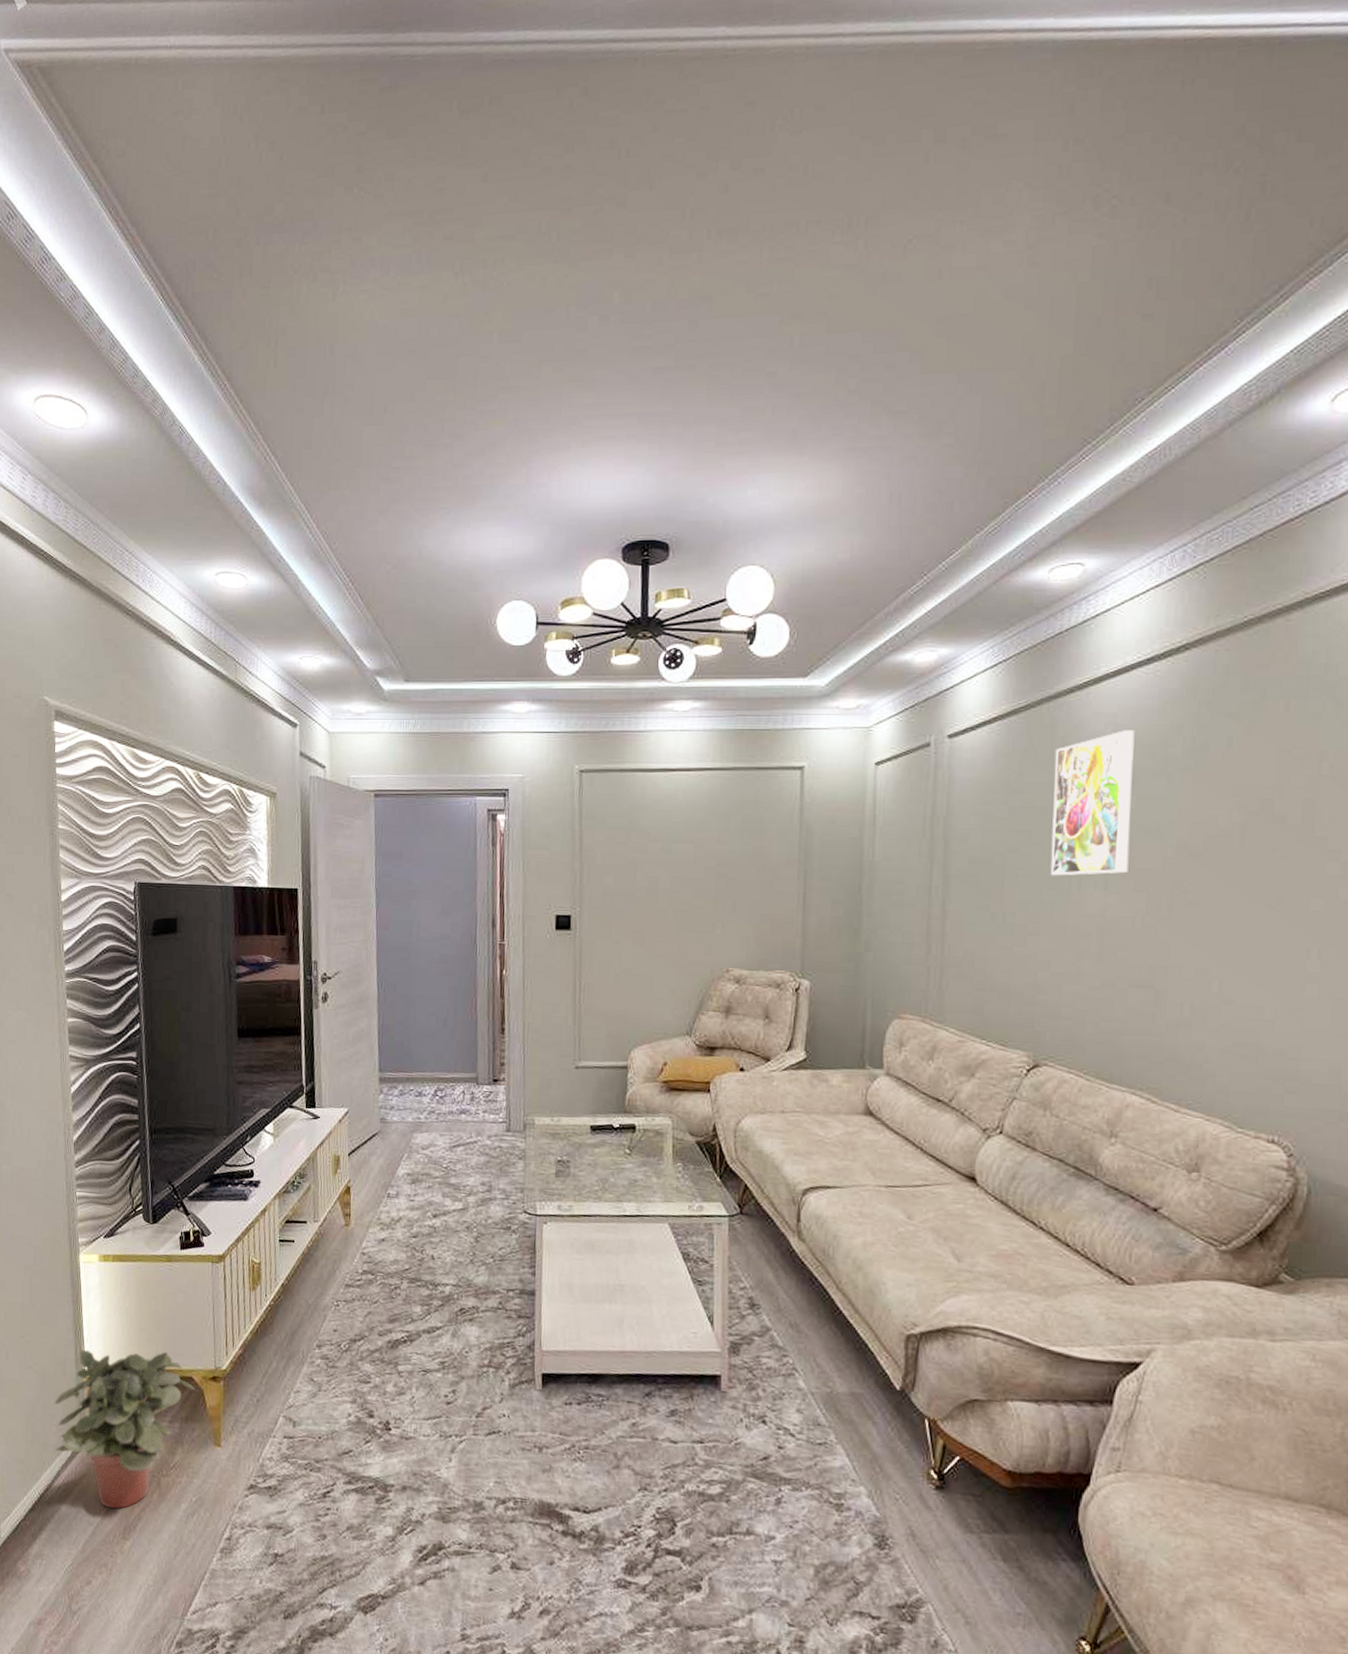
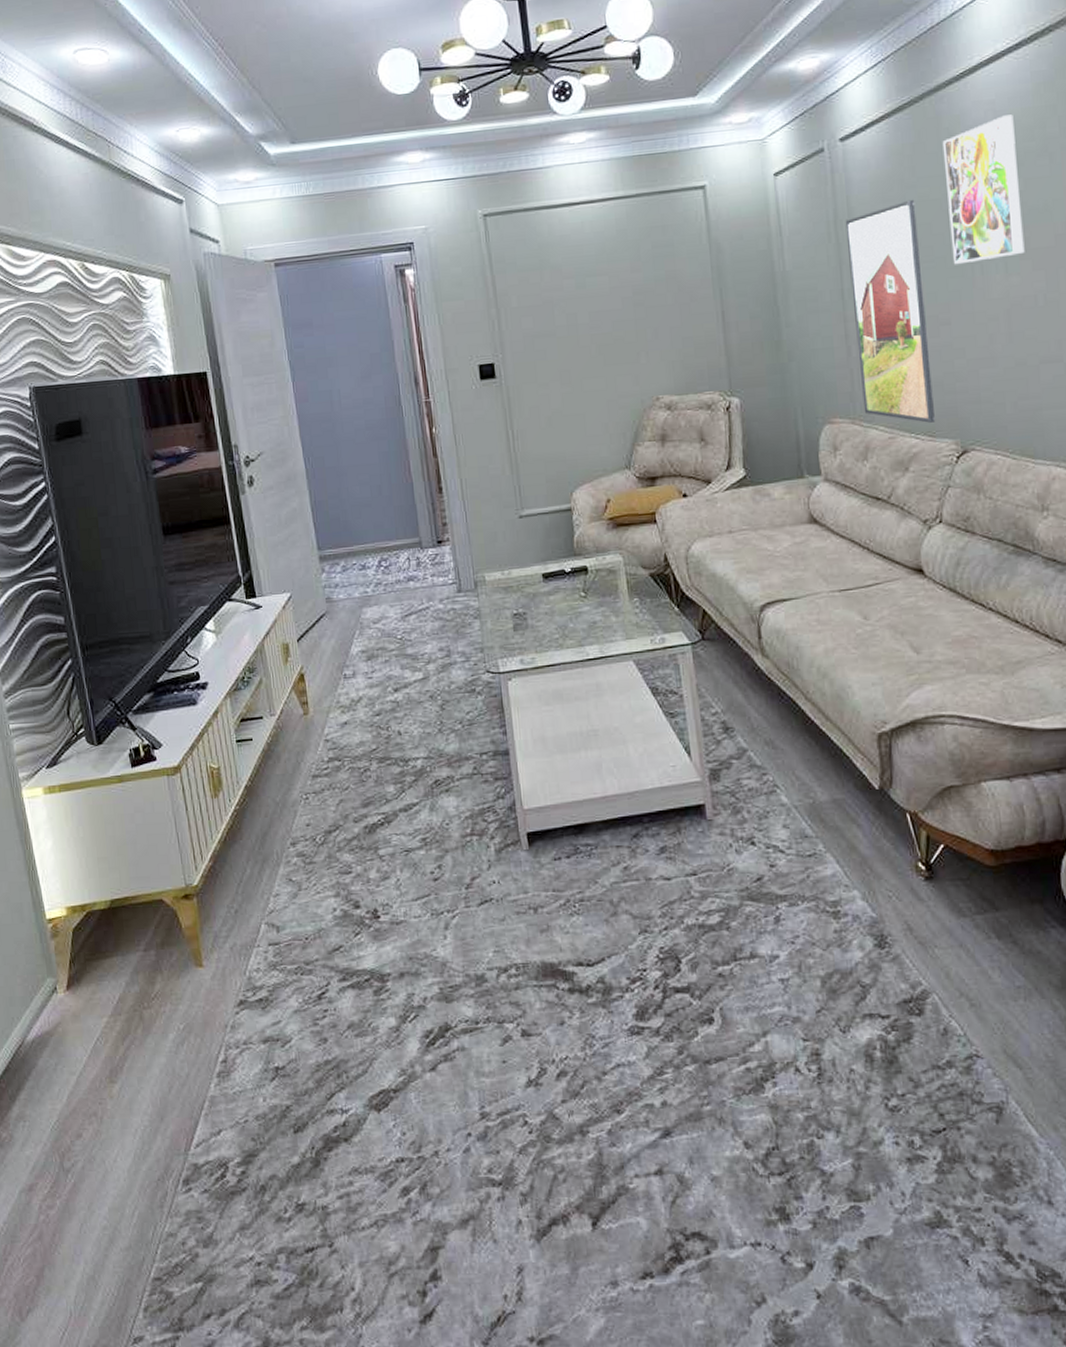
potted plant: present [55,1349,195,1509] -> none [16,878,167,1053]
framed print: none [936,804,1018,1032] -> present [845,199,935,423]

